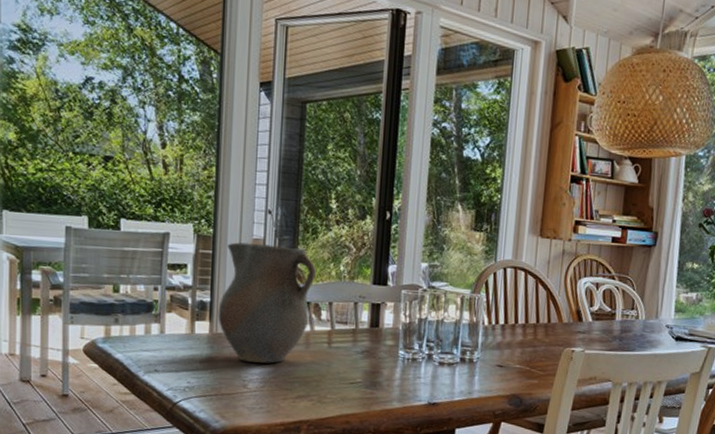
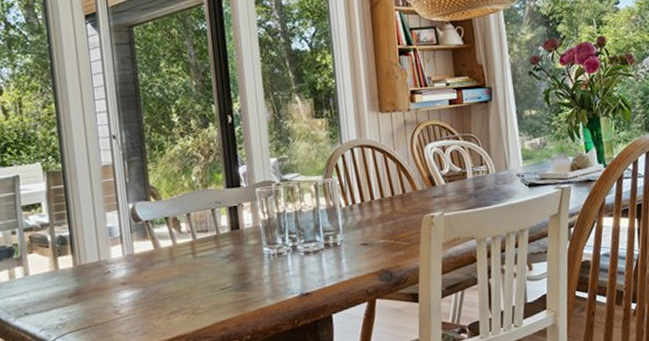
ceramic pitcher: present [218,242,317,364] -> none [78,165,170,288]

